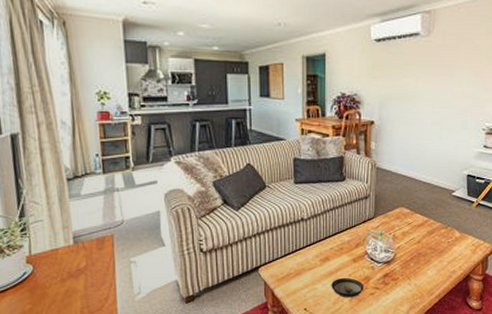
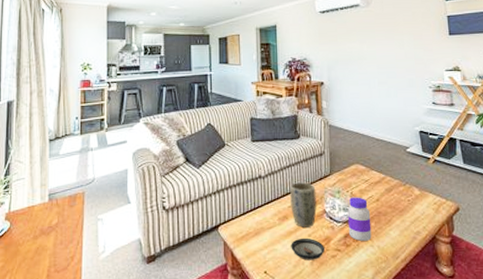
plant pot: none [333,225,359,268] -> present [290,182,317,227]
jar: none [388,239,411,280] -> present [347,197,372,241]

